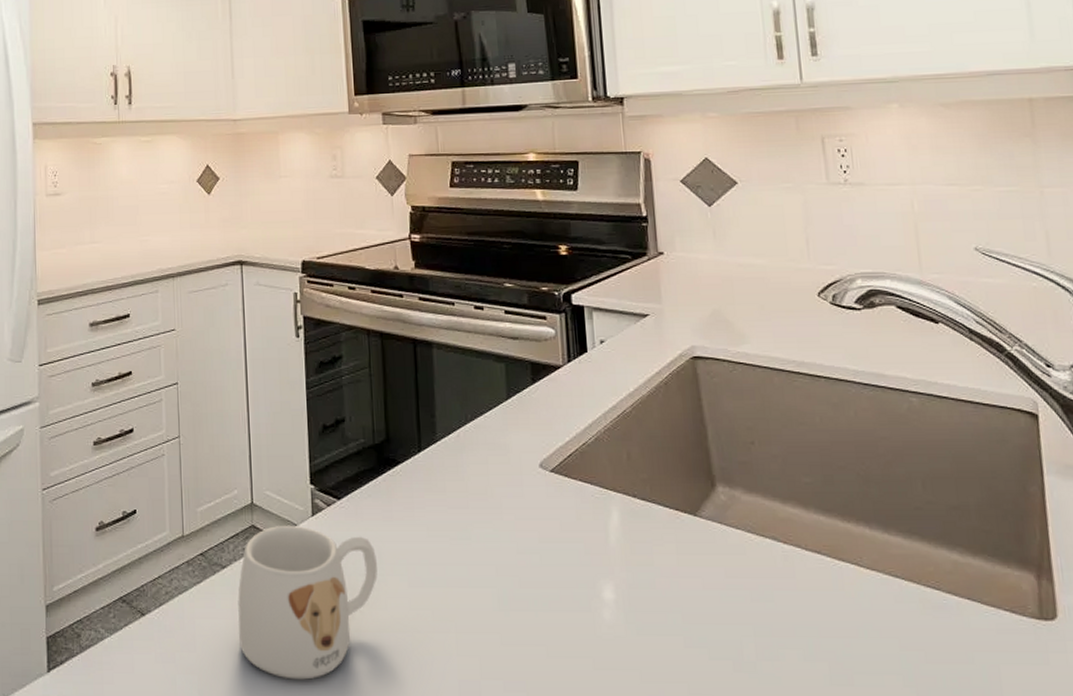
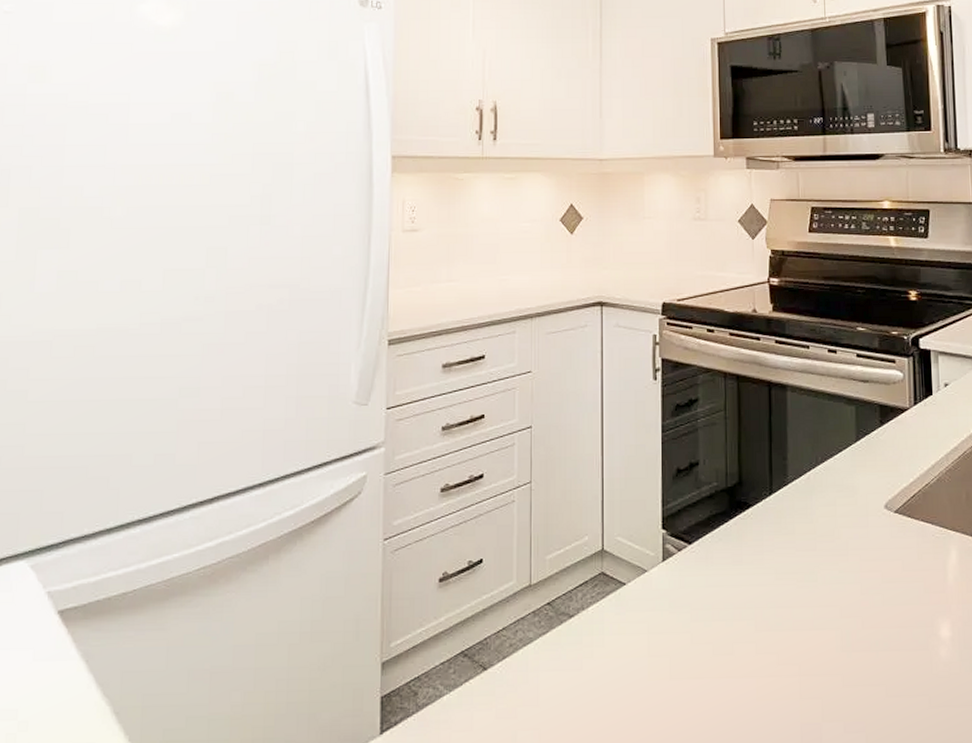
mug: present [238,526,378,680] -> none [584,572,725,731]

